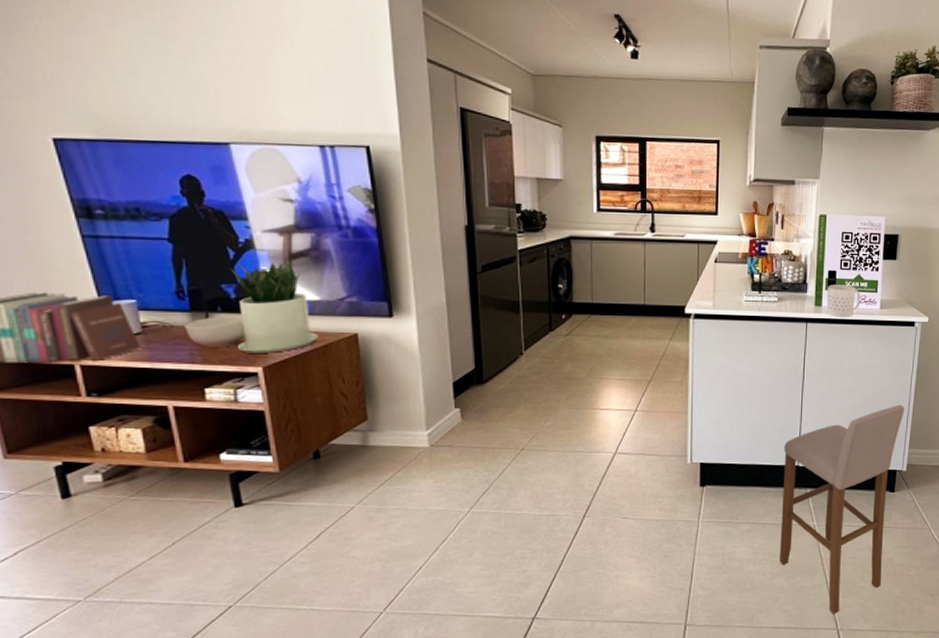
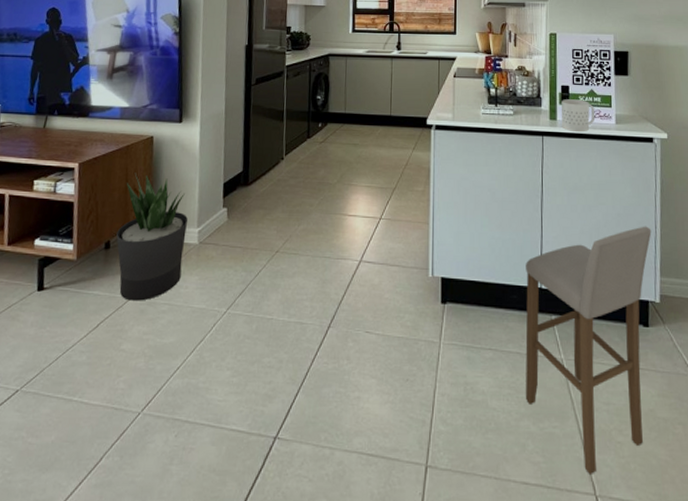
bowl: present [184,315,246,348] -> none [29,118,72,145]
planter: present [230,260,319,353] -> none [64,73,124,151]
planter: none [326,375,414,509] -> present [116,172,189,301]

